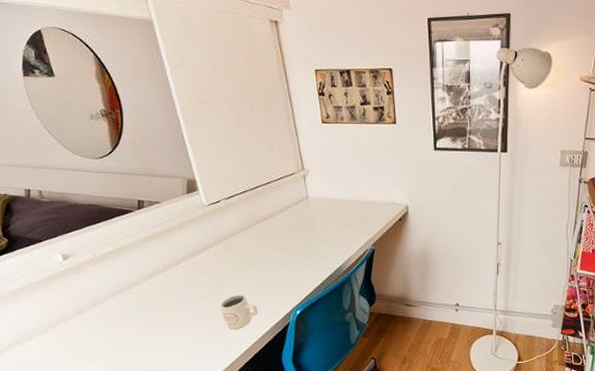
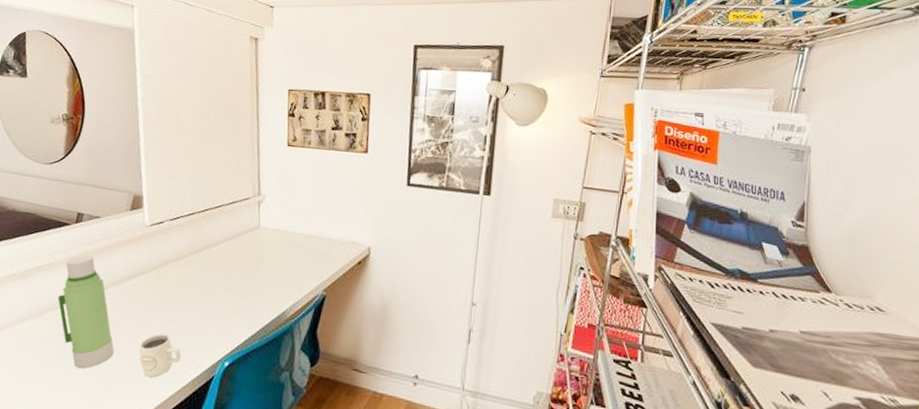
water bottle: none [137,237,199,330] -> present [58,255,114,369]

